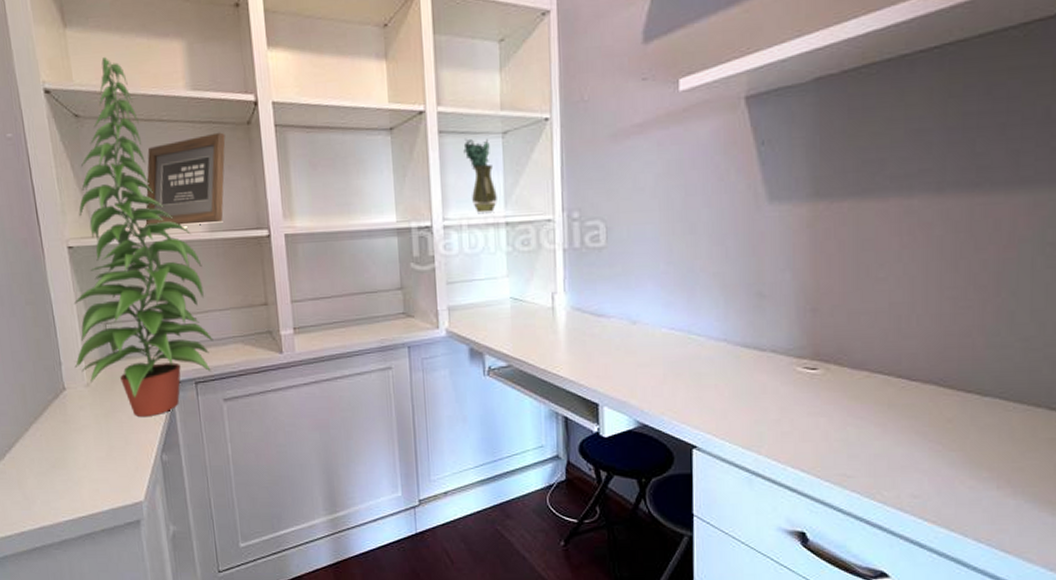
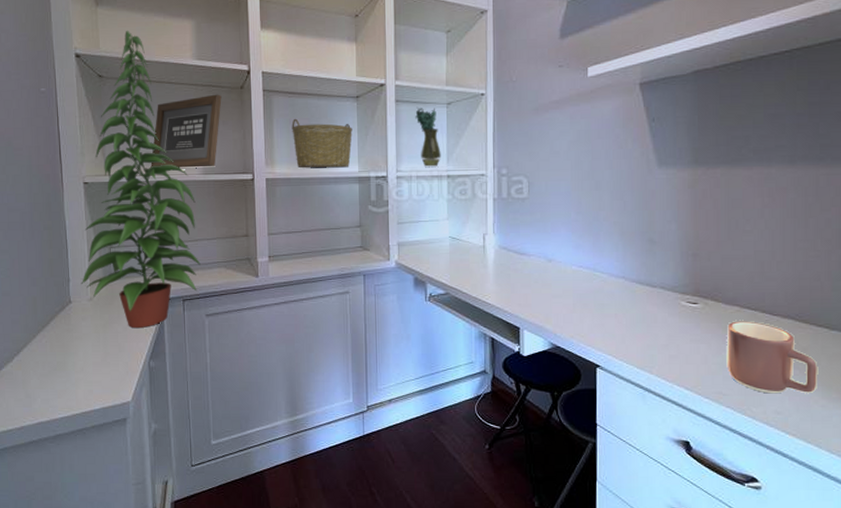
basket: none [312,159,387,221] -> present [292,118,353,169]
mug: none [854,388,965,474] -> present [727,321,817,394]

